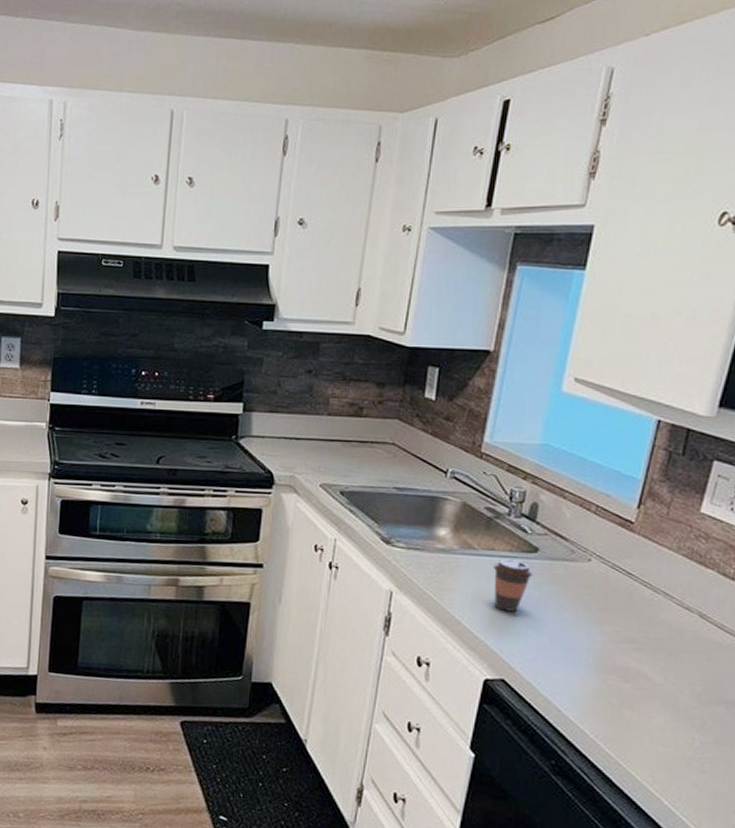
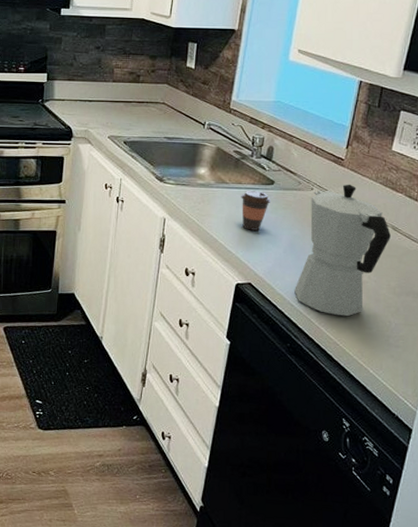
moka pot: none [563,555,696,729] -> present [294,184,391,317]

